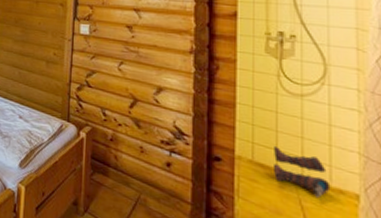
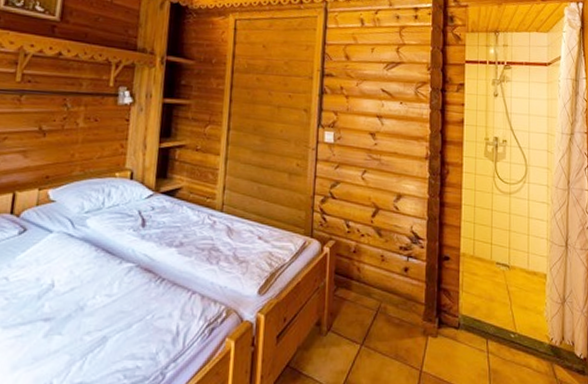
boots: present [274,145,331,199] -> none [489,240,528,282]

